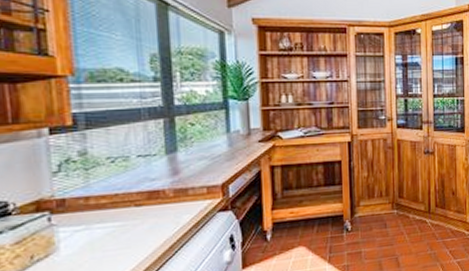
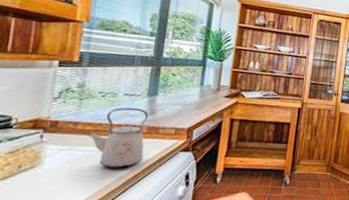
kettle: none [102,169,176,243] -> present [86,107,149,169]

